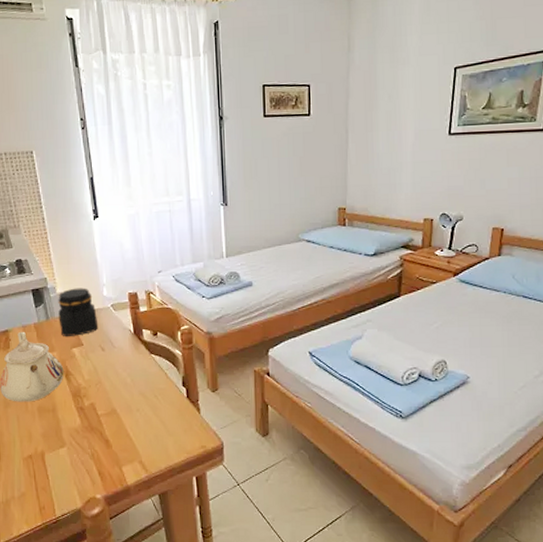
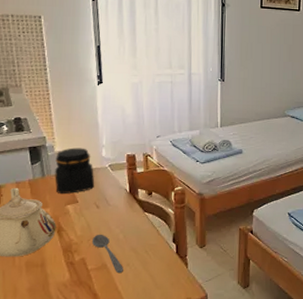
soupspoon: none [99,378,133,420] -> present [91,234,123,274]

